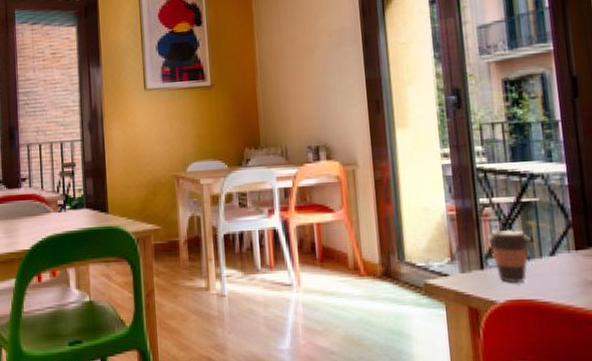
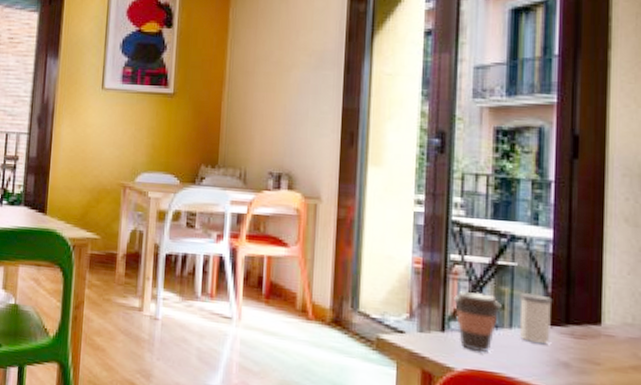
salt shaker: none [545,223,577,267] -> present [519,292,553,344]

